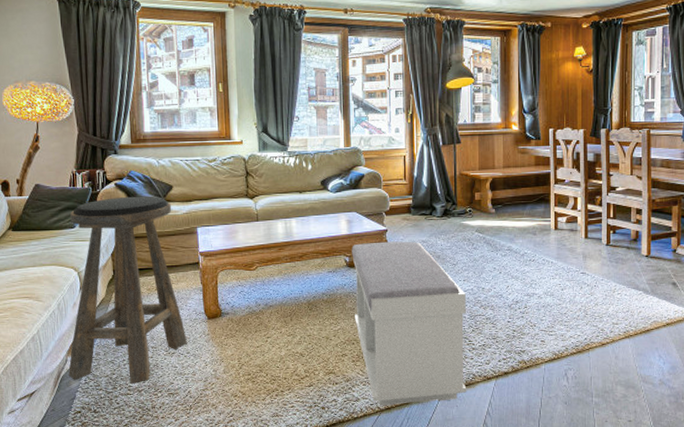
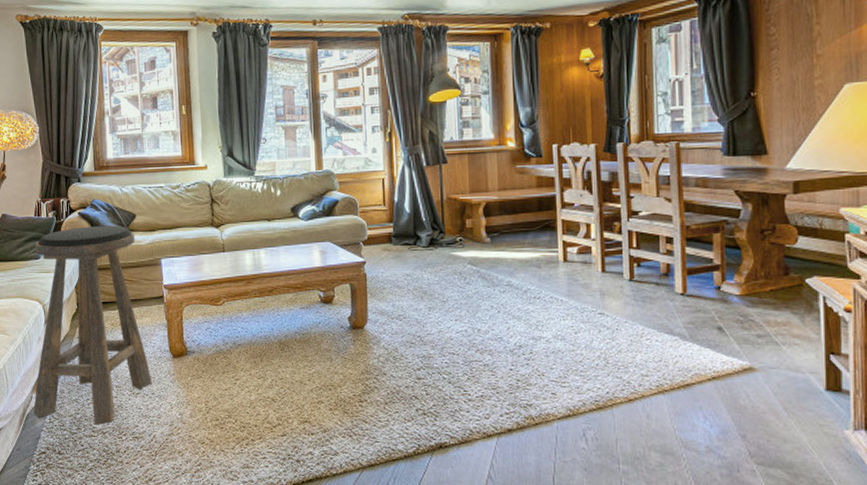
bench: present [352,241,467,406] -> none [326,274,463,462]

